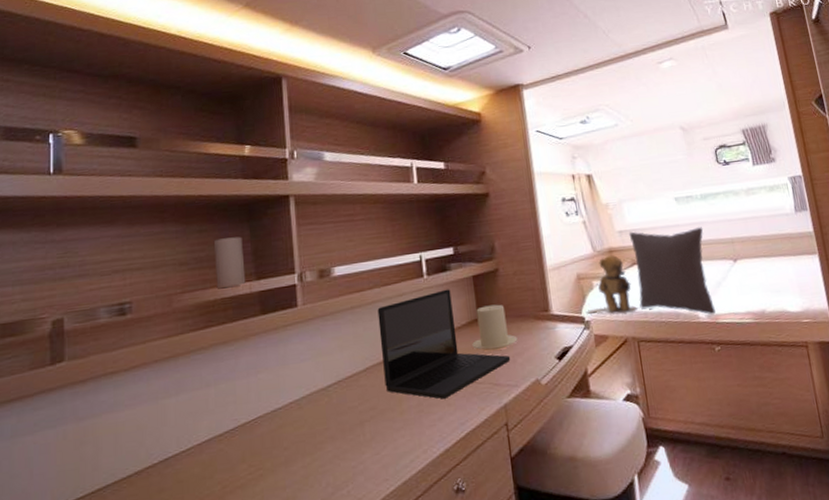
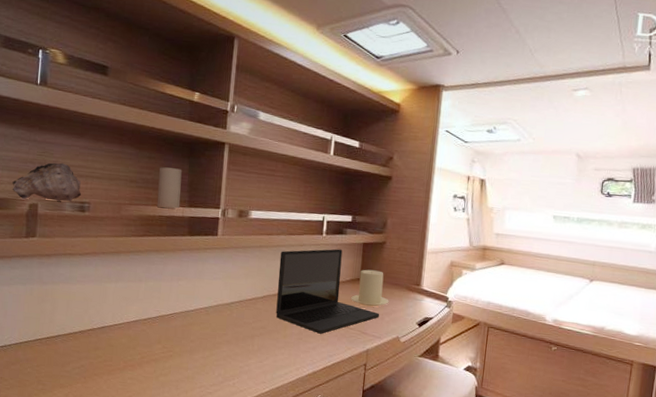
seashell: none [27,260,120,316] -> present [12,162,82,201]
teddy bear: present [585,255,638,315] -> none [450,252,495,303]
pillow: present [628,227,716,315] -> none [497,236,571,321]

